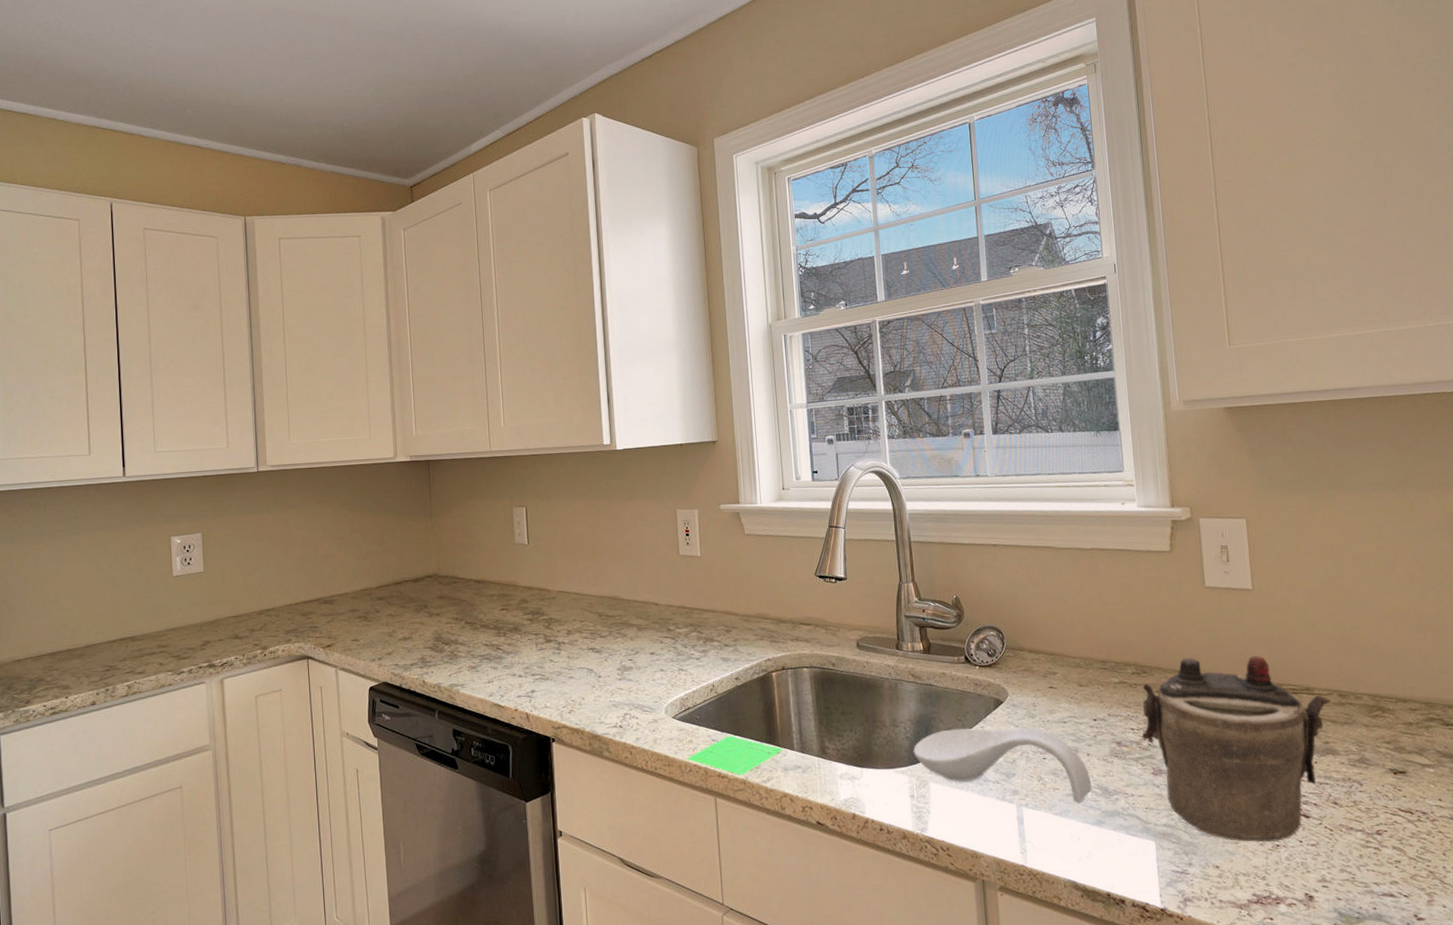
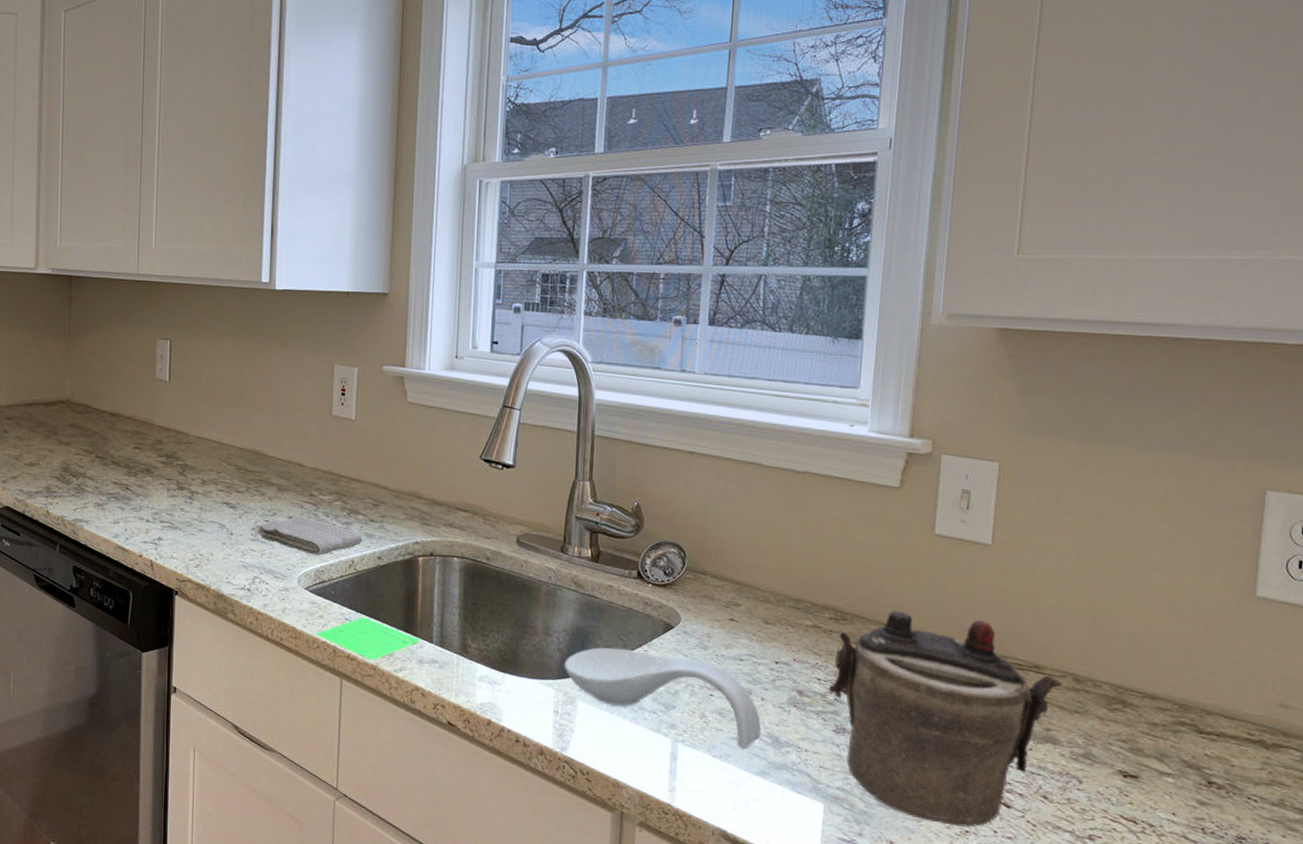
washcloth: none [623,650,720,686] -> present [258,515,363,556]

